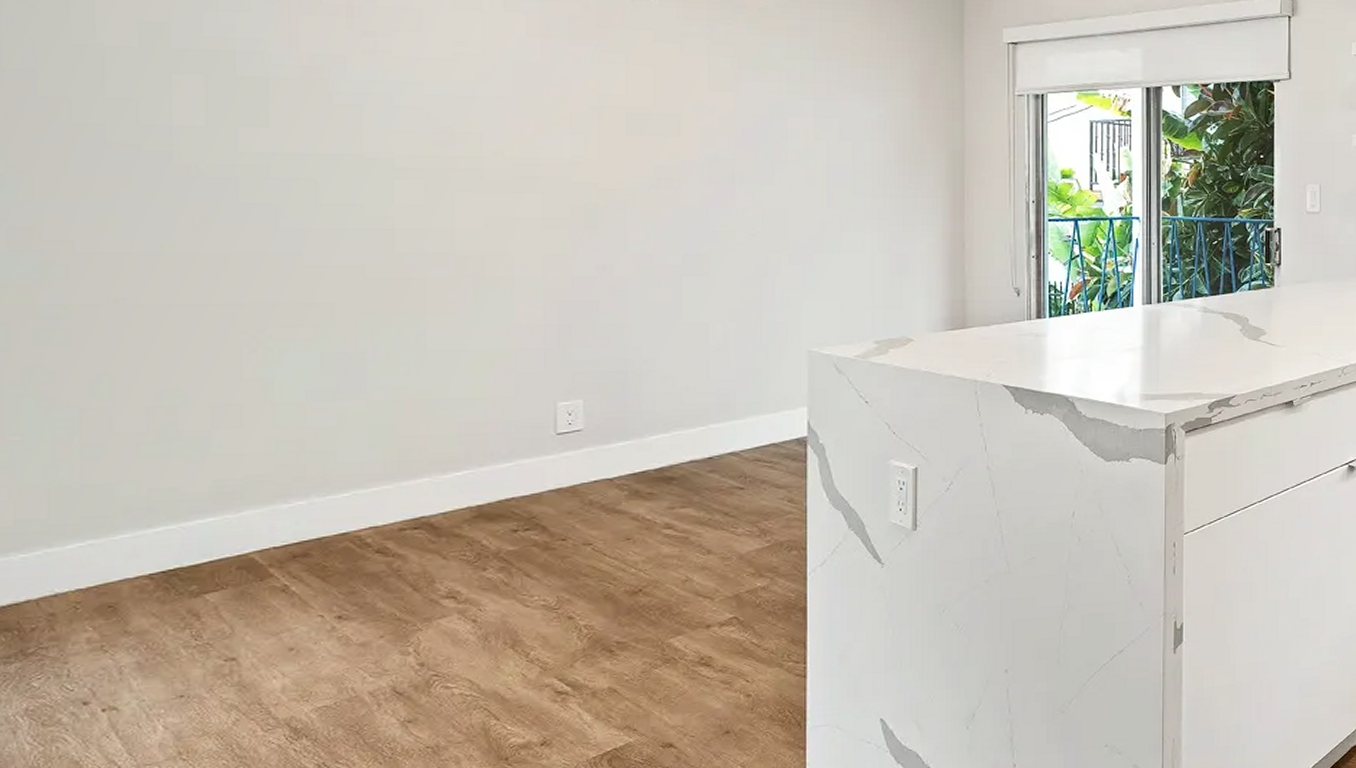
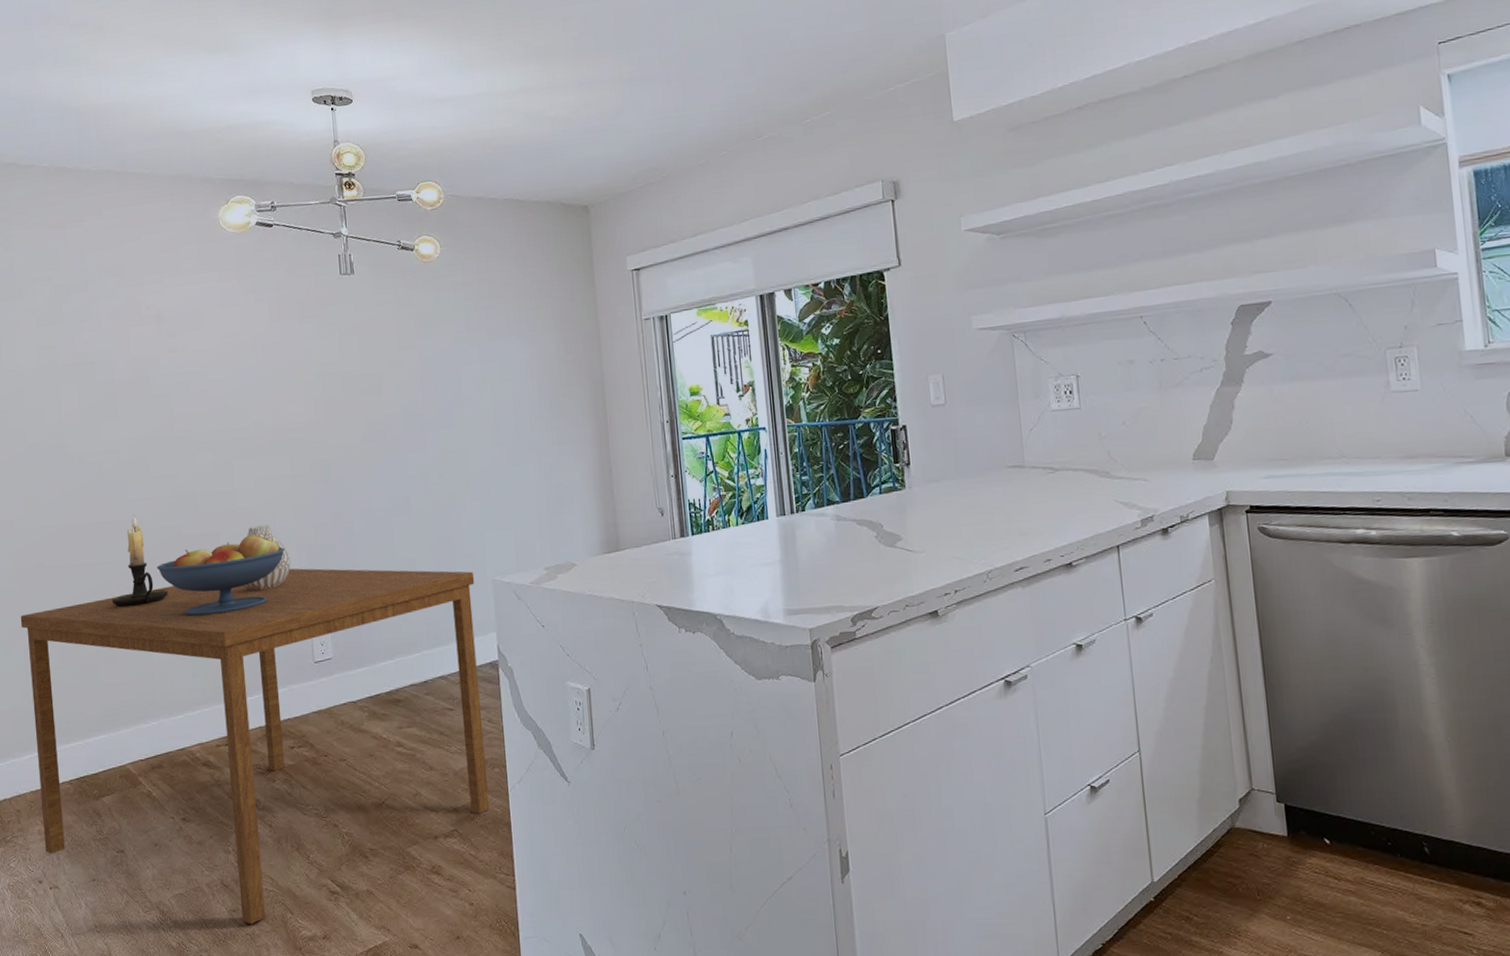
dining table: none [76,325,785,736] -> present [20,568,490,924]
candle holder: none [242,248,338,361] -> present [111,515,168,608]
fruit bowl: none [322,282,525,376] -> present [157,532,285,617]
vase: none [456,273,532,350] -> present [242,524,291,592]

